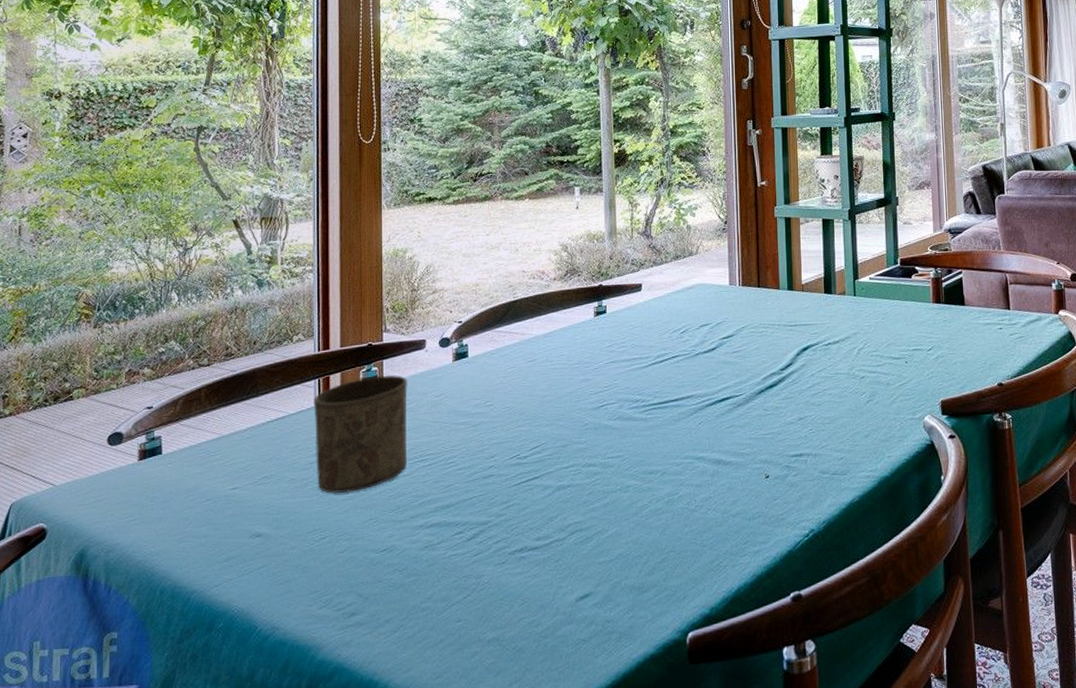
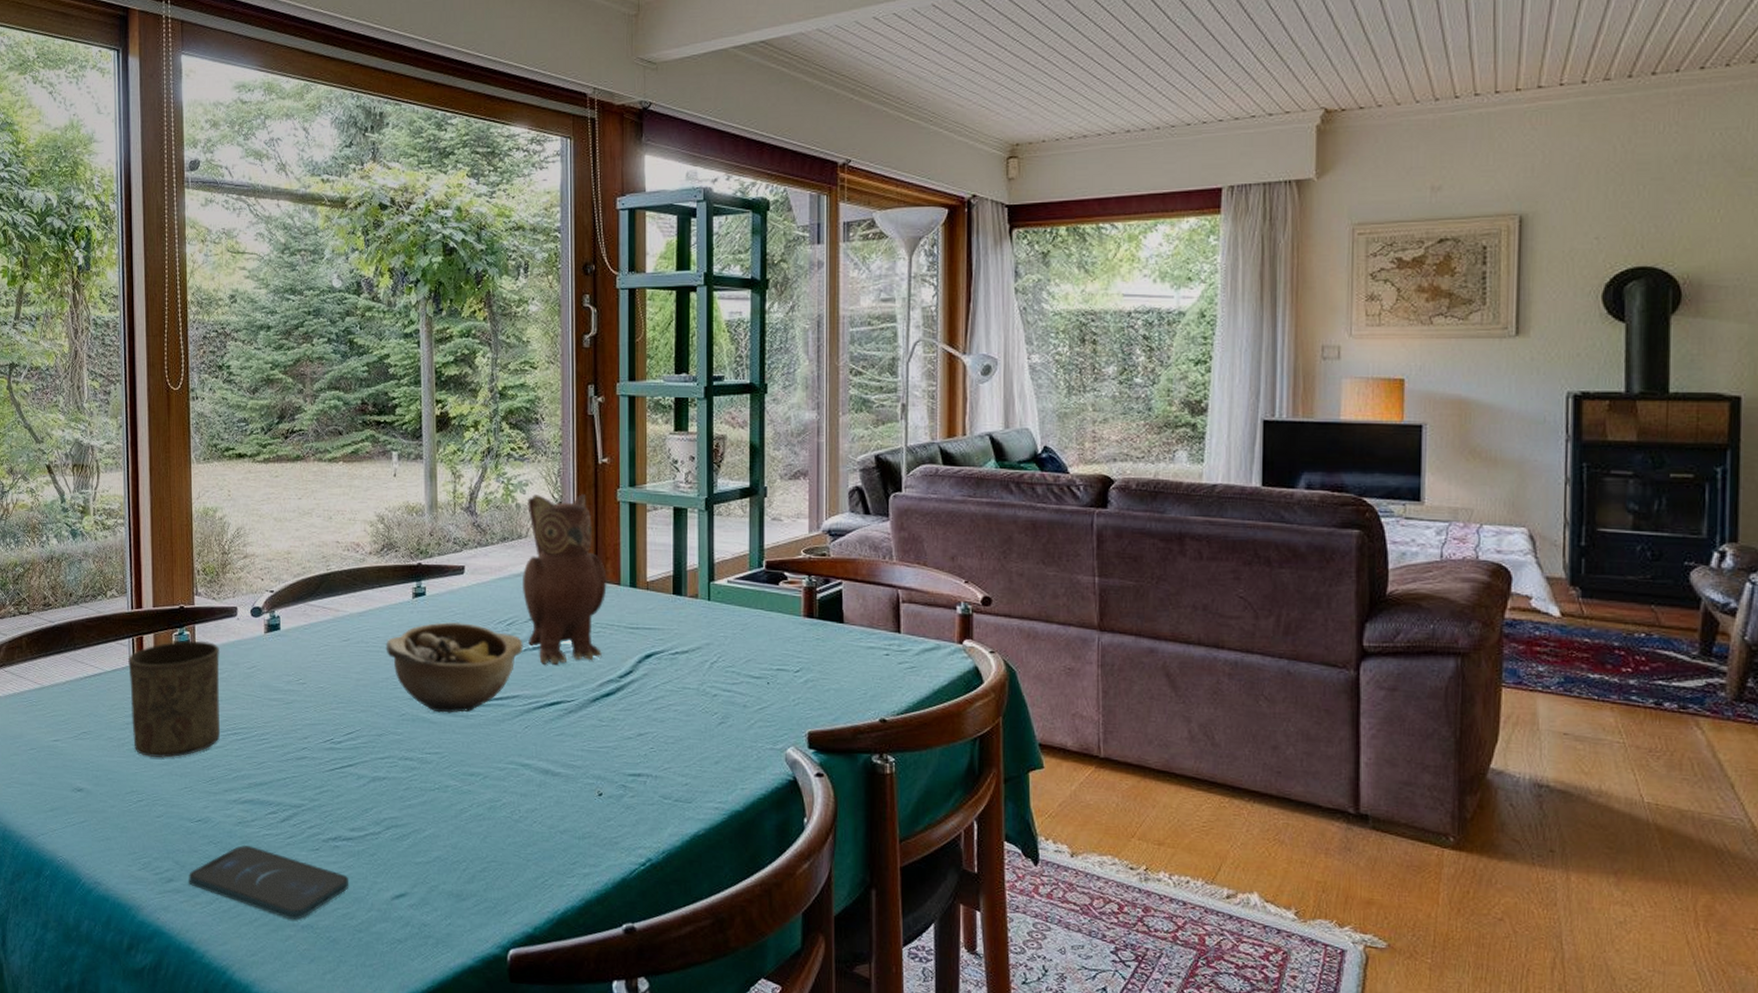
smartphone: none [372,568,535,636] -> present [189,844,349,920]
bowl: none [569,334,696,419] -> present [385,621,523,713]
teapot: none [693,213,768,365] -> present [522,494,607,665]

